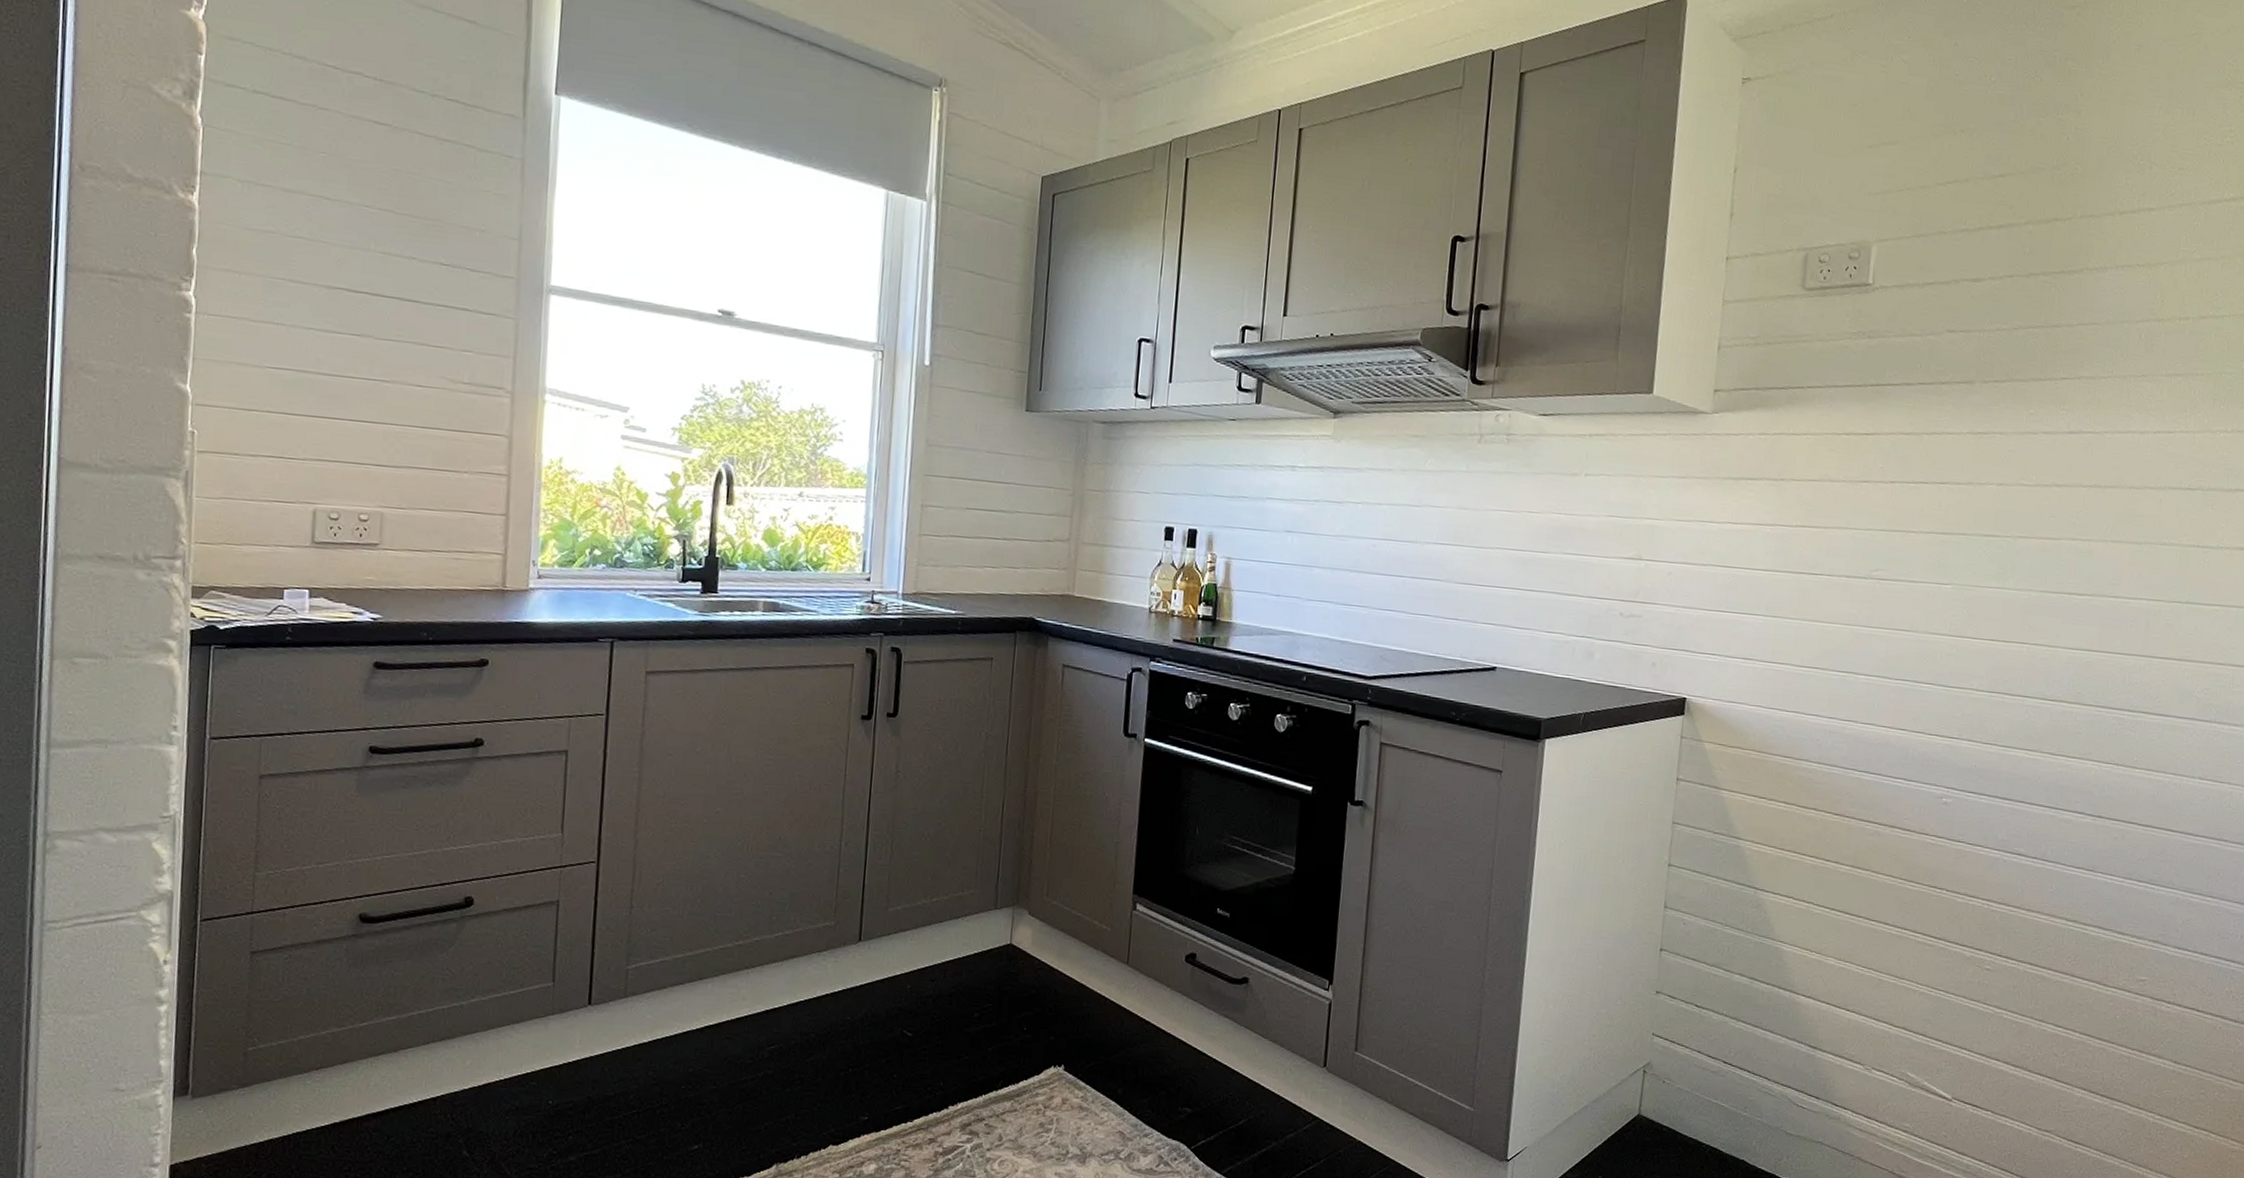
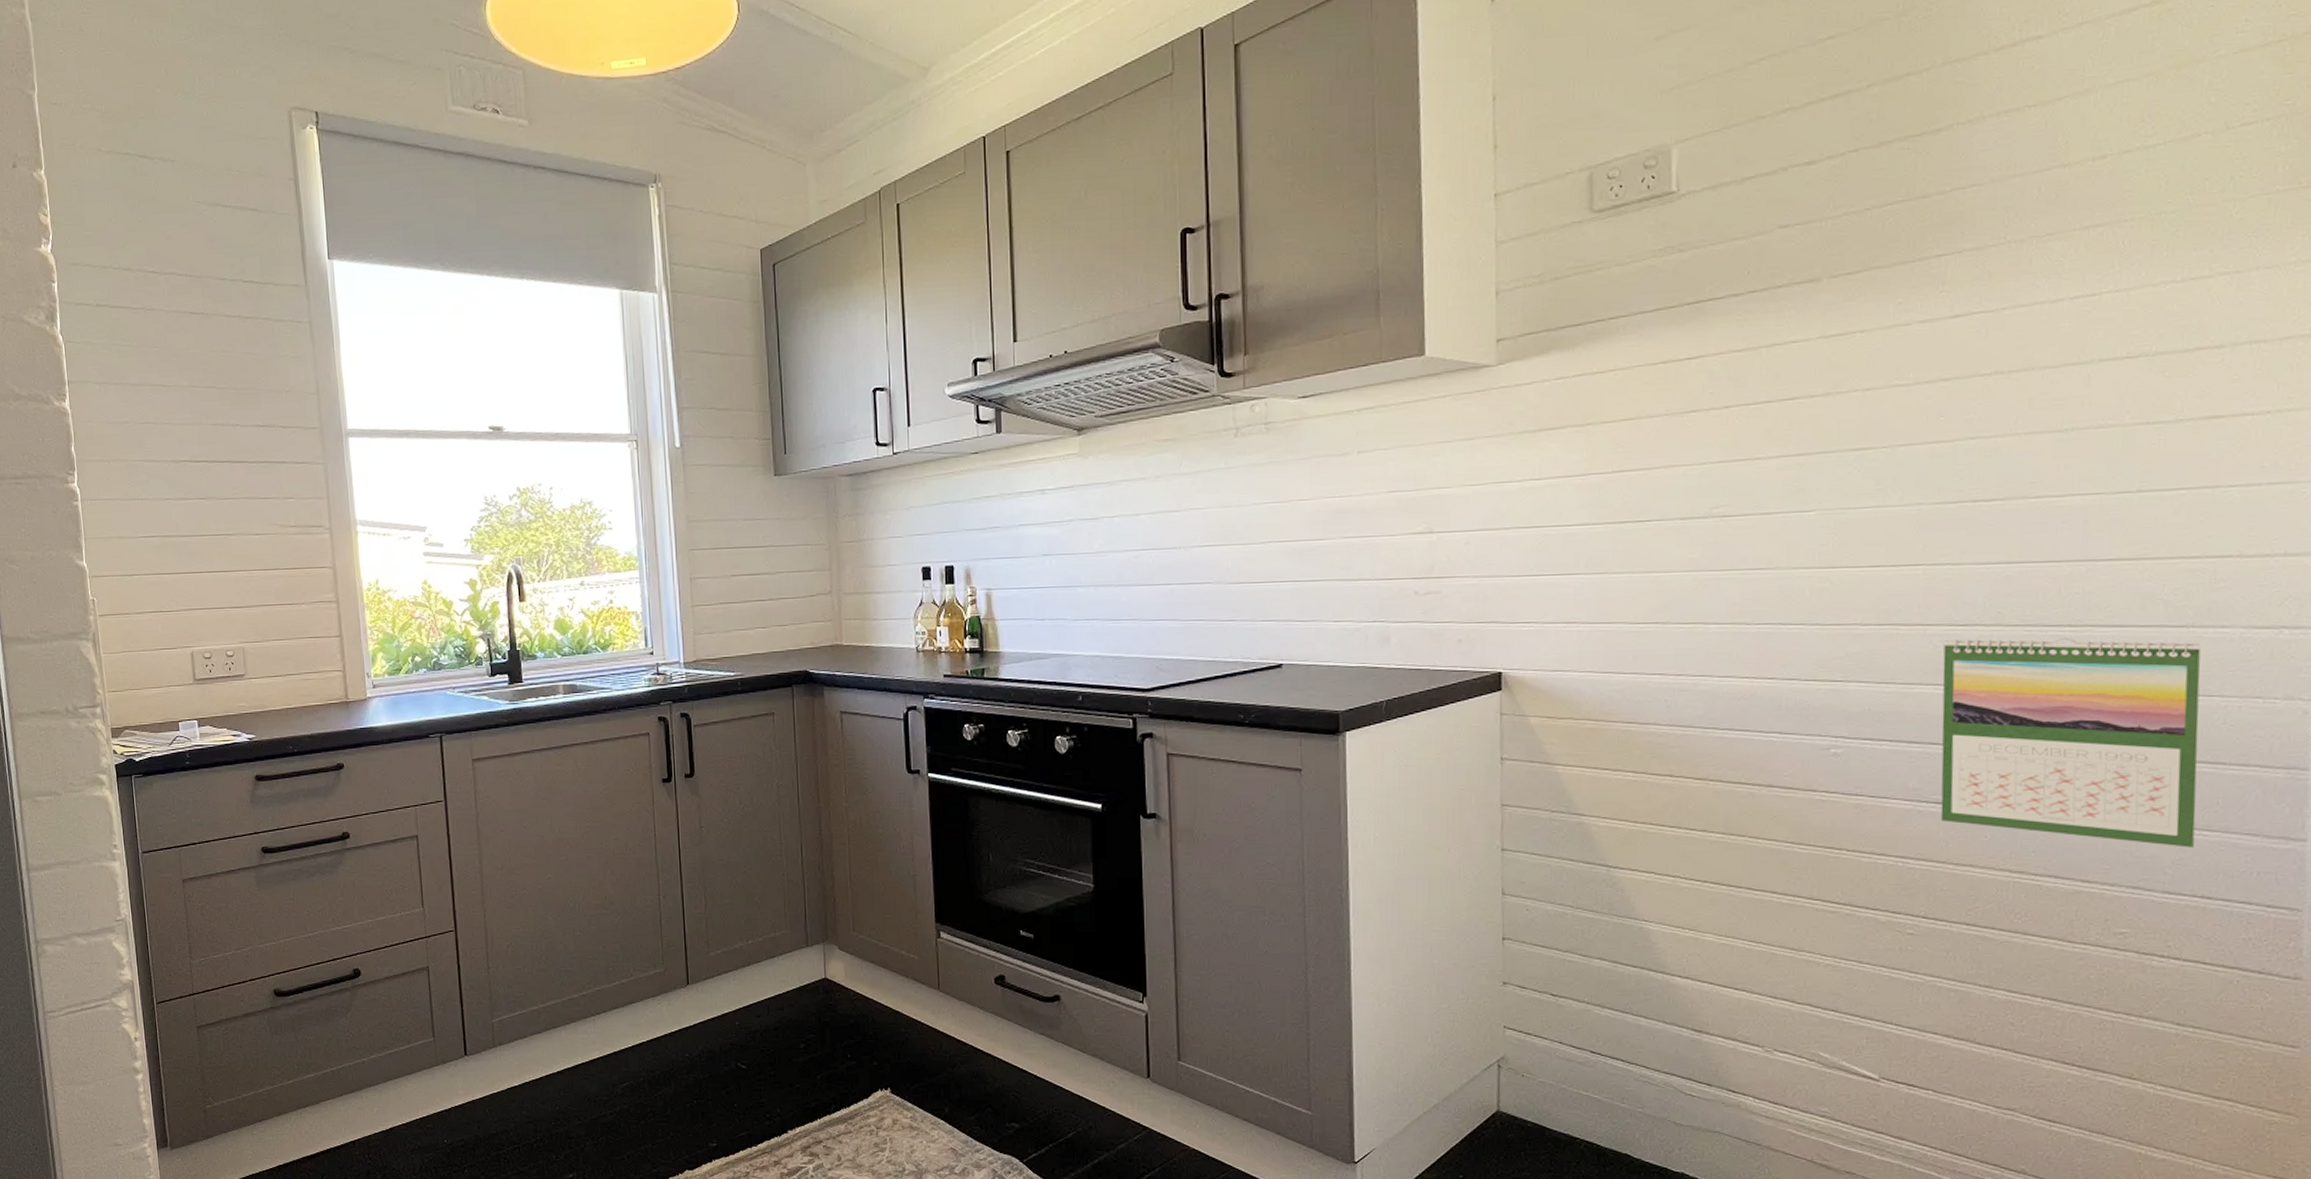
calendar: none [2019,711,2219,910] -> present [1940,637,2201,848]

